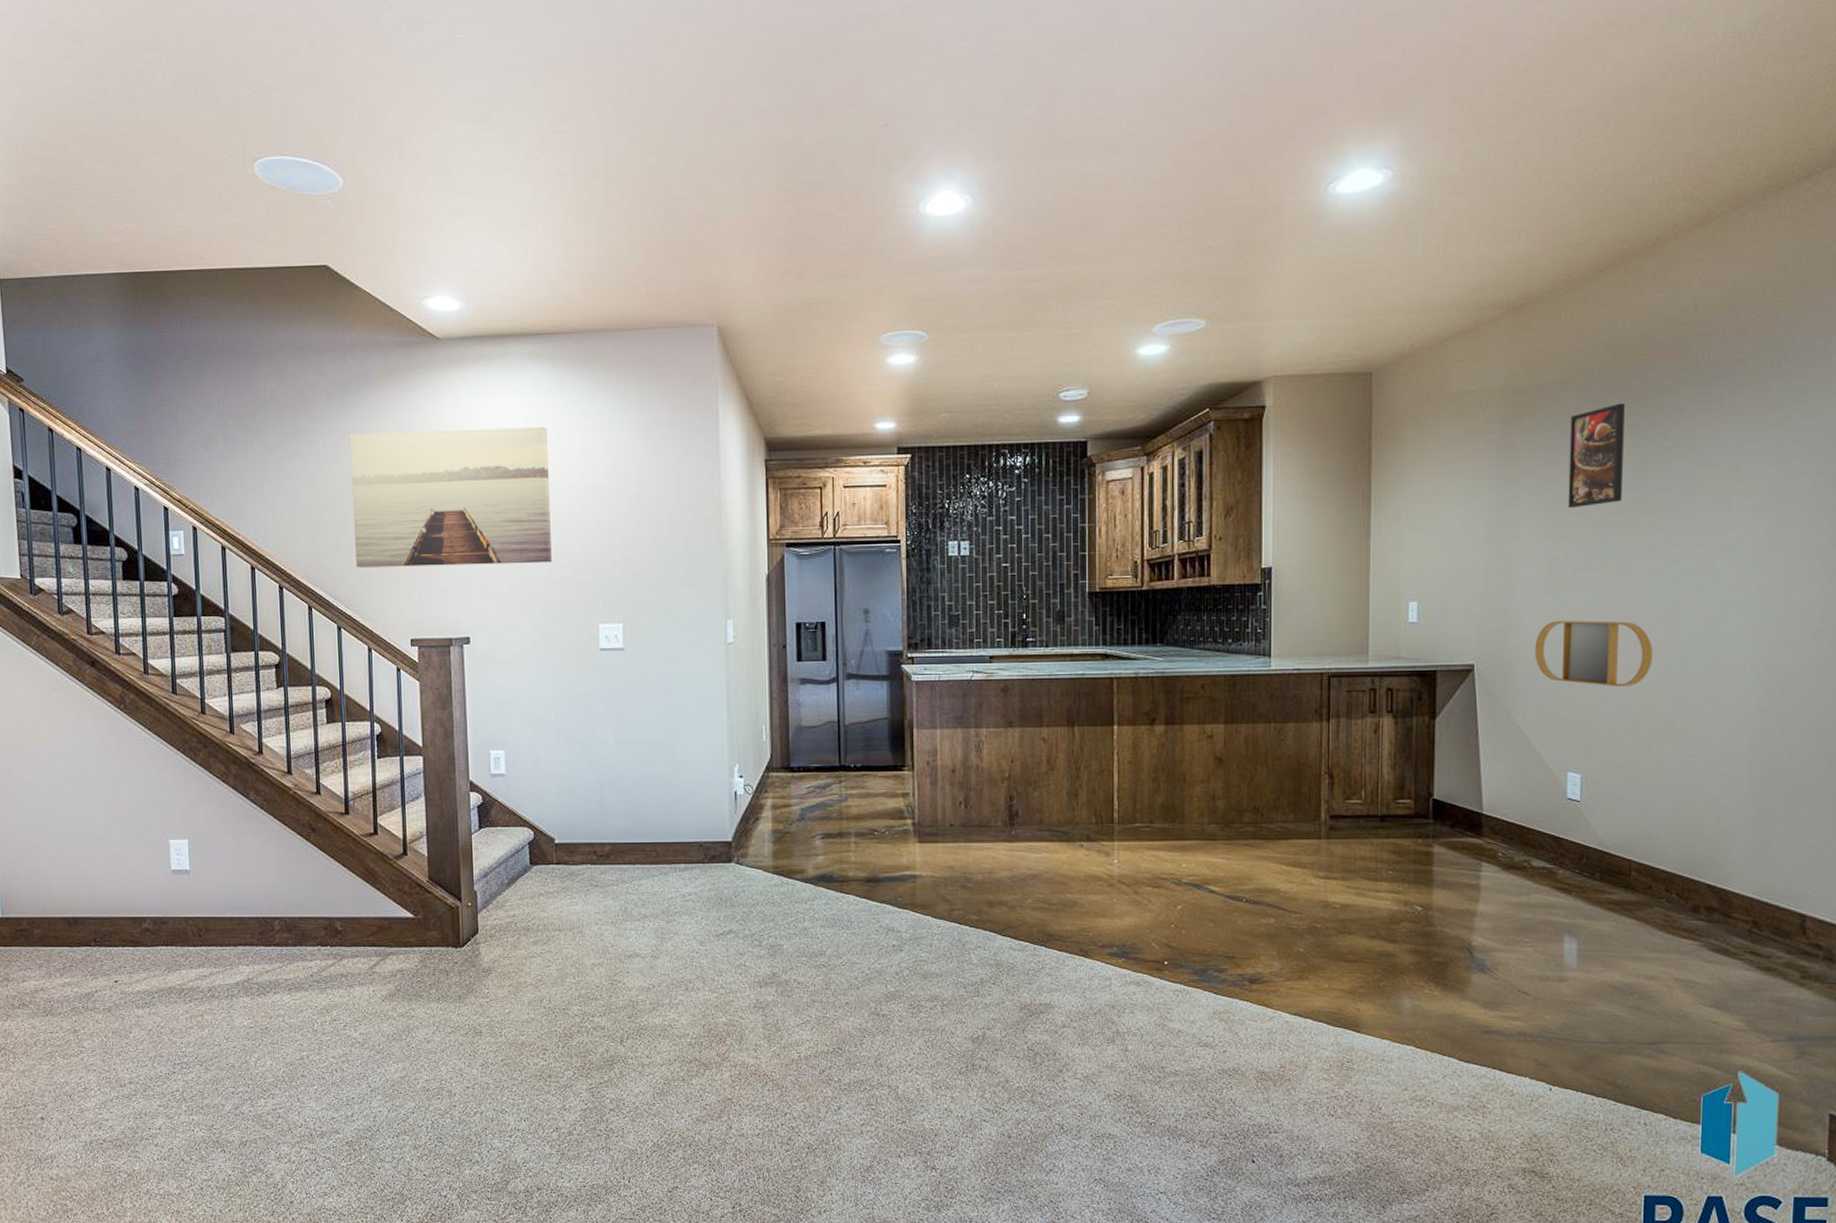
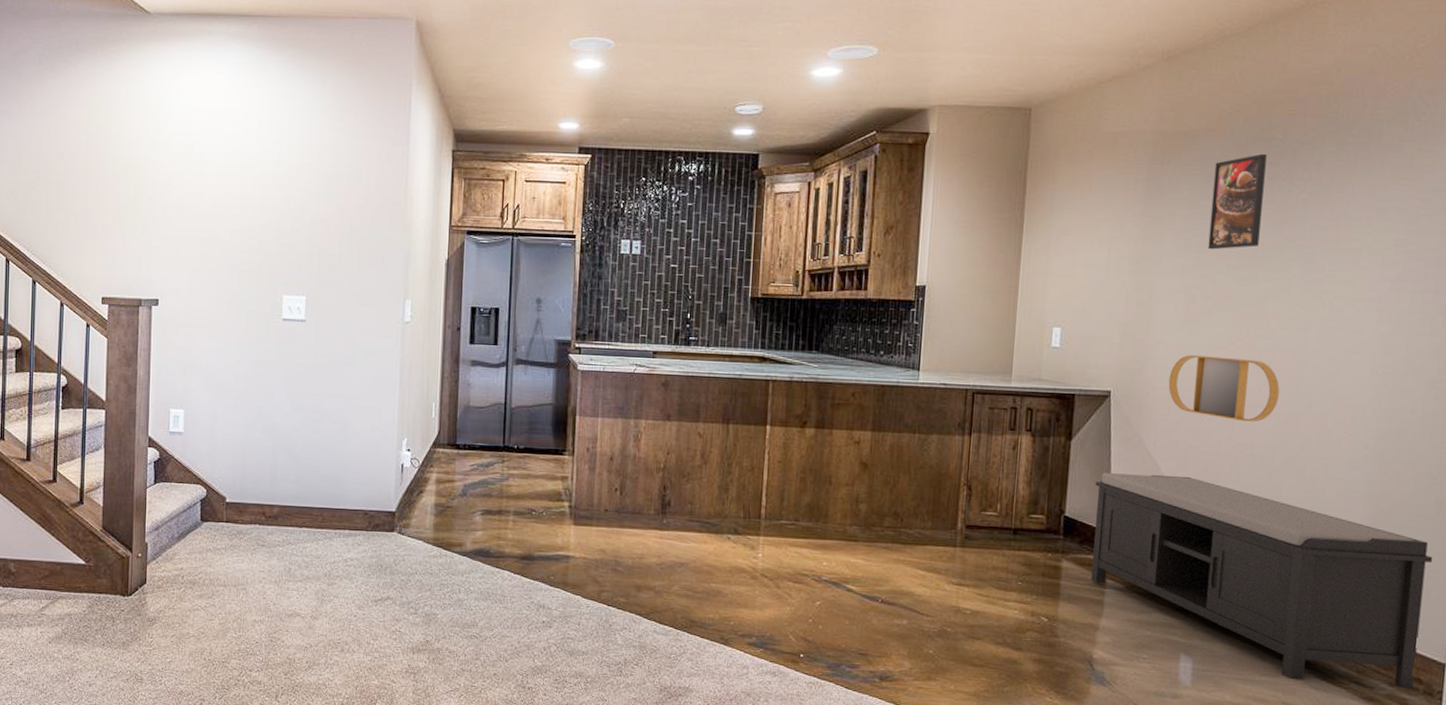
wall art: present [349,426,552,568] -> none [54,98,247,234]
bench: none [1463,748,1826,955] -> present [1091,473,1433,689]

